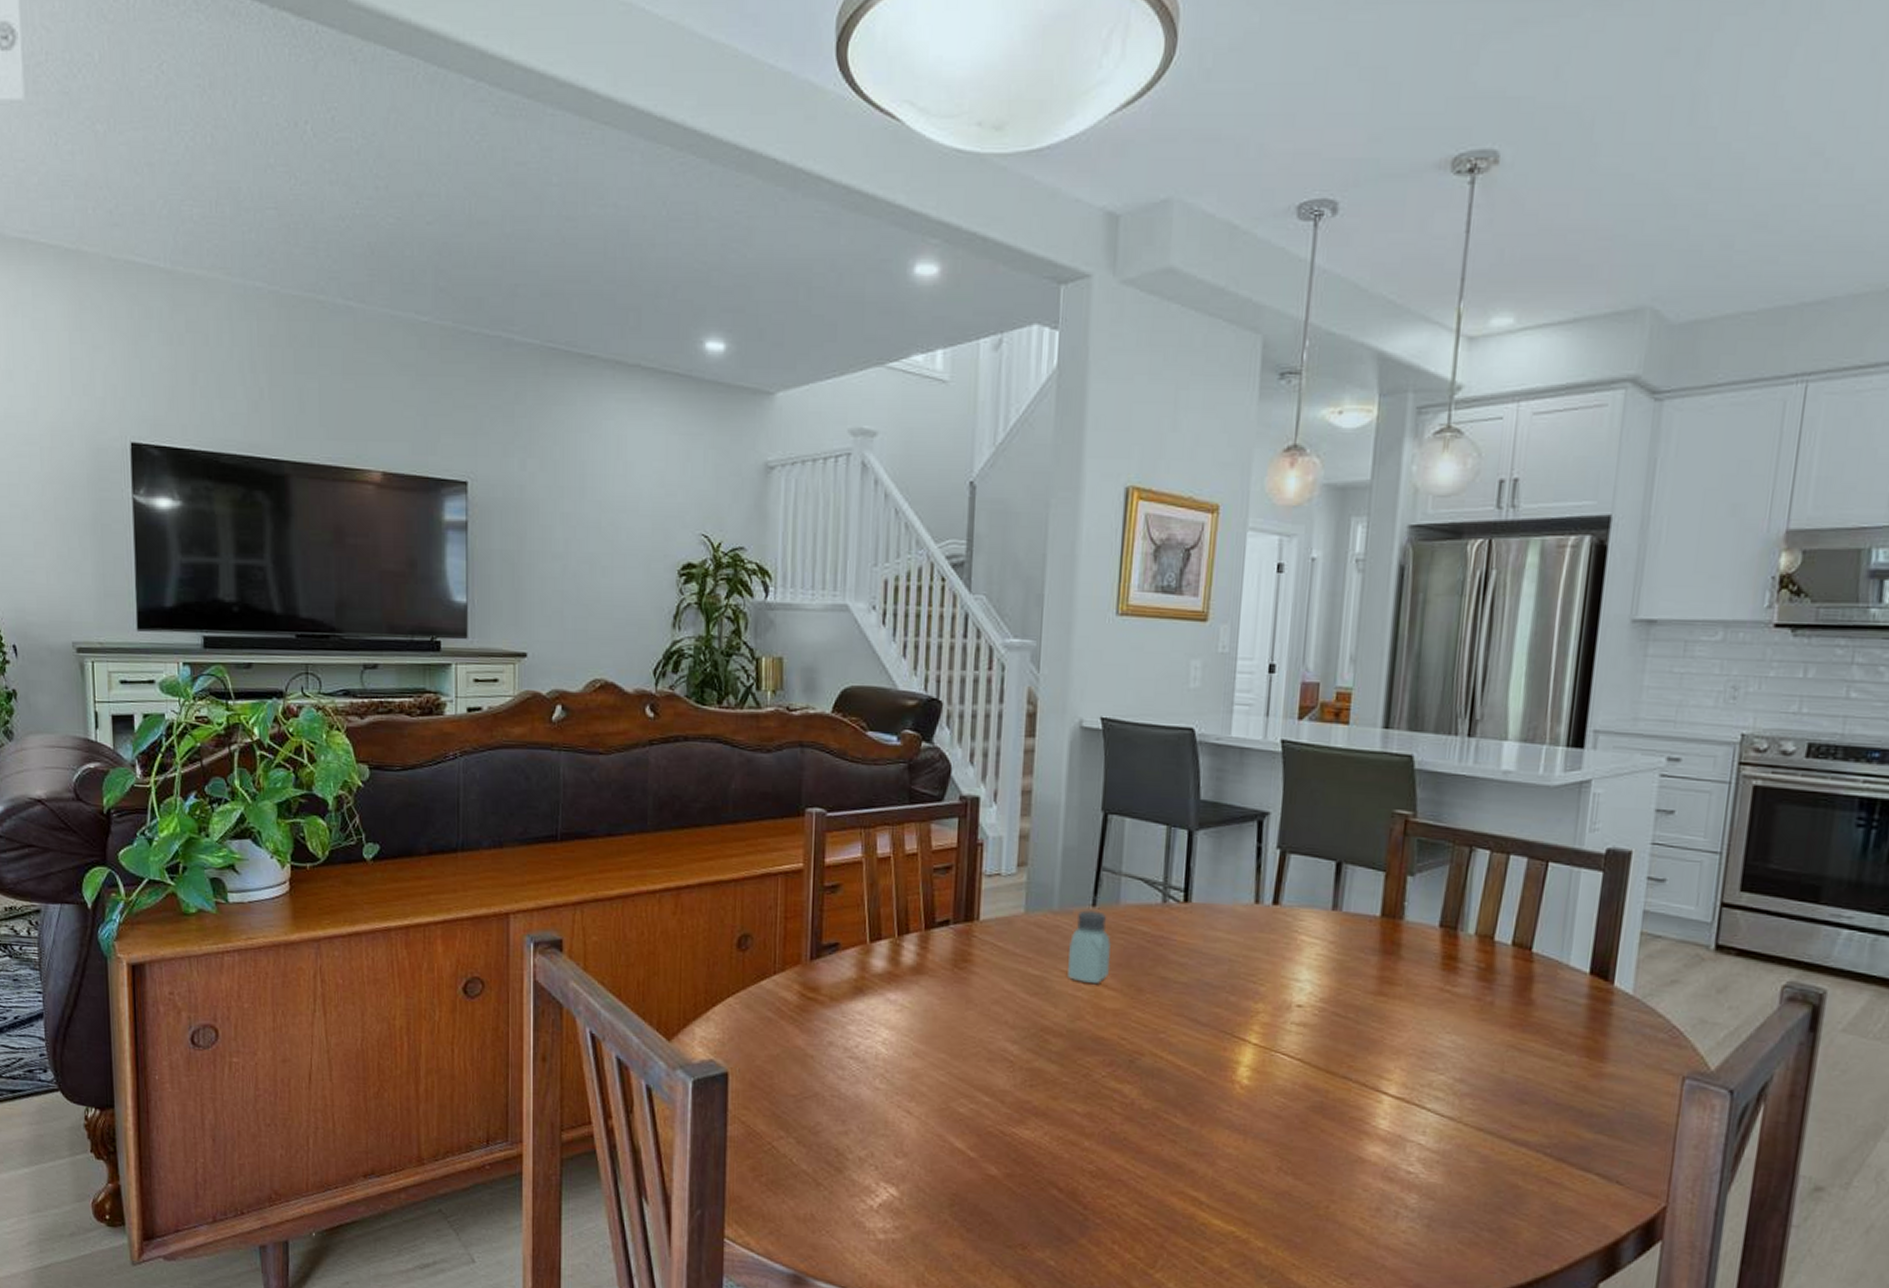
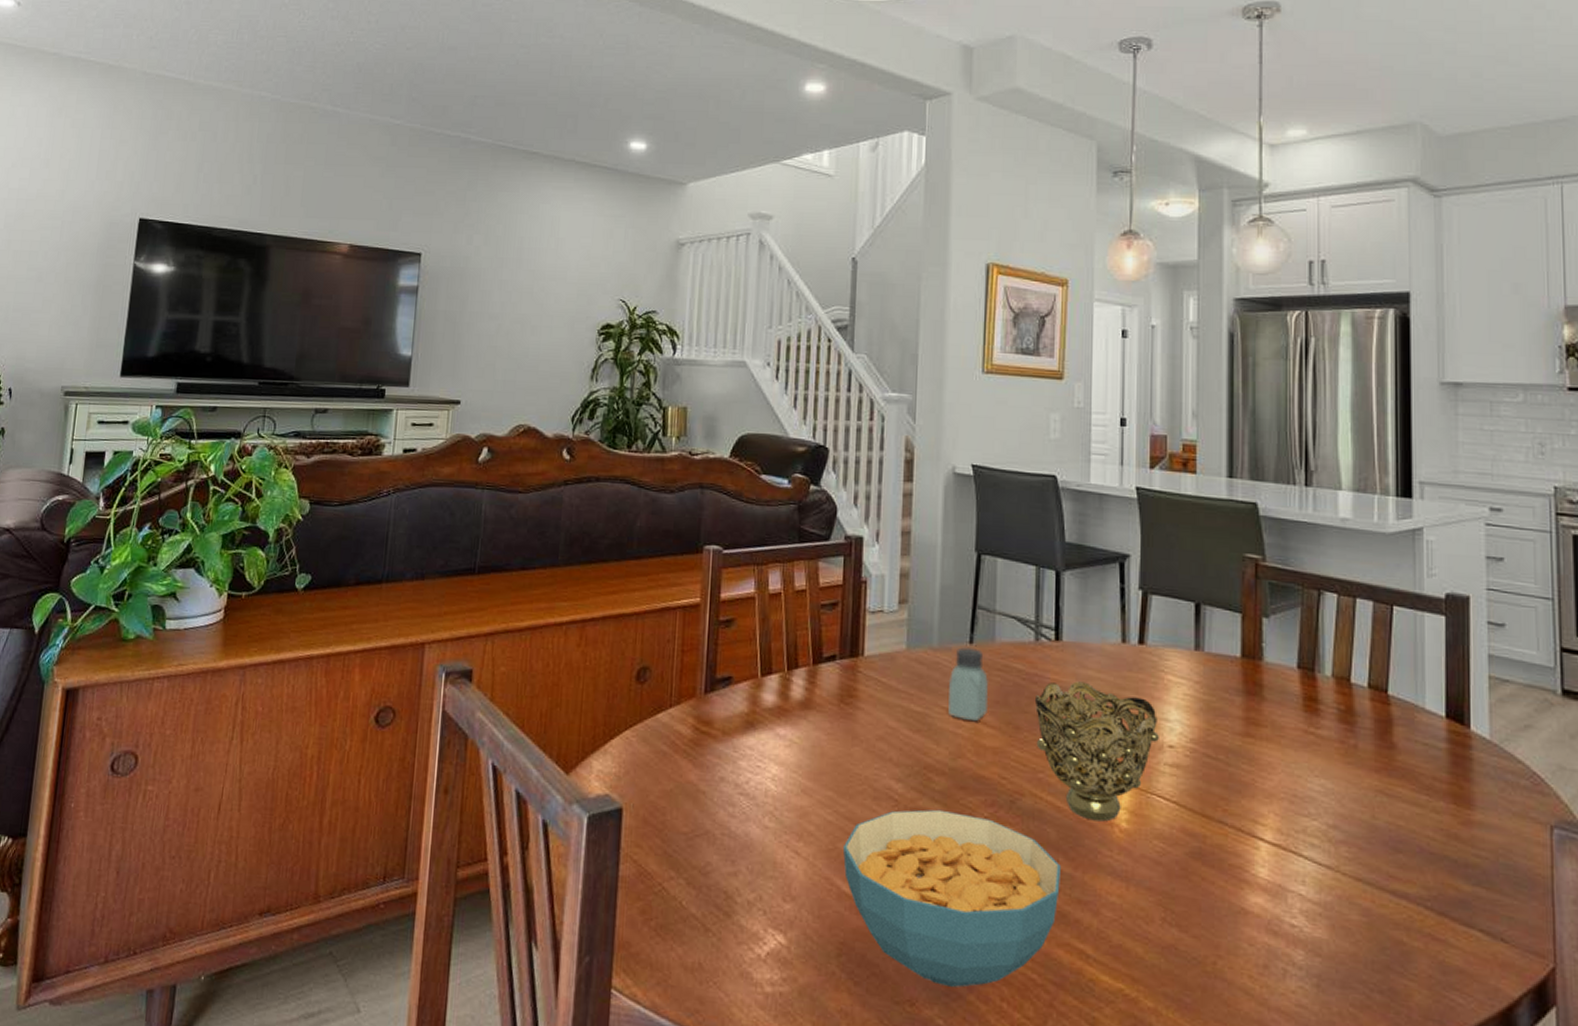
cereal bowl: none [955,1069,1178,1232] -> present [842,809,1061,987]
decorative bowl: none [1159,943,1288,1079] -> present [1034,681,1159,822]

